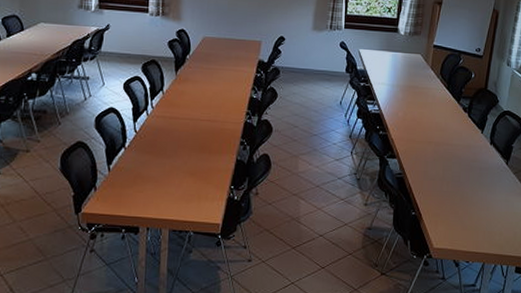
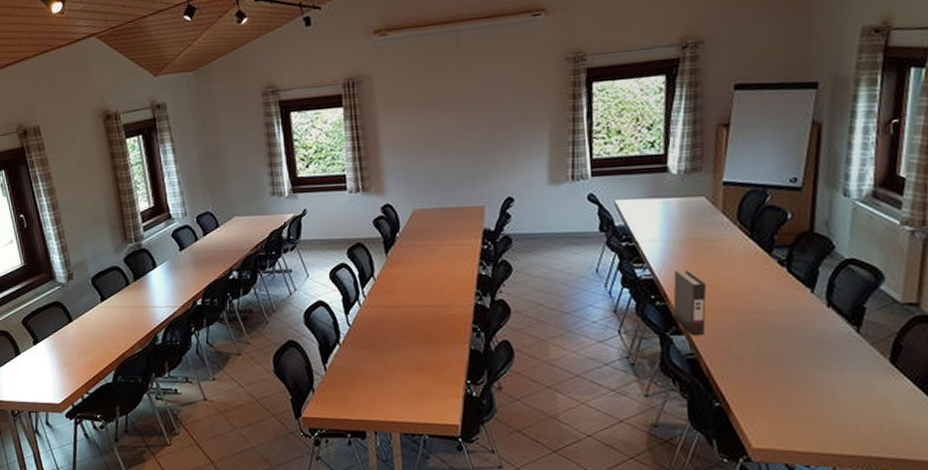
binder: none [391,108,416,159] -> present [673,269,707,335]

